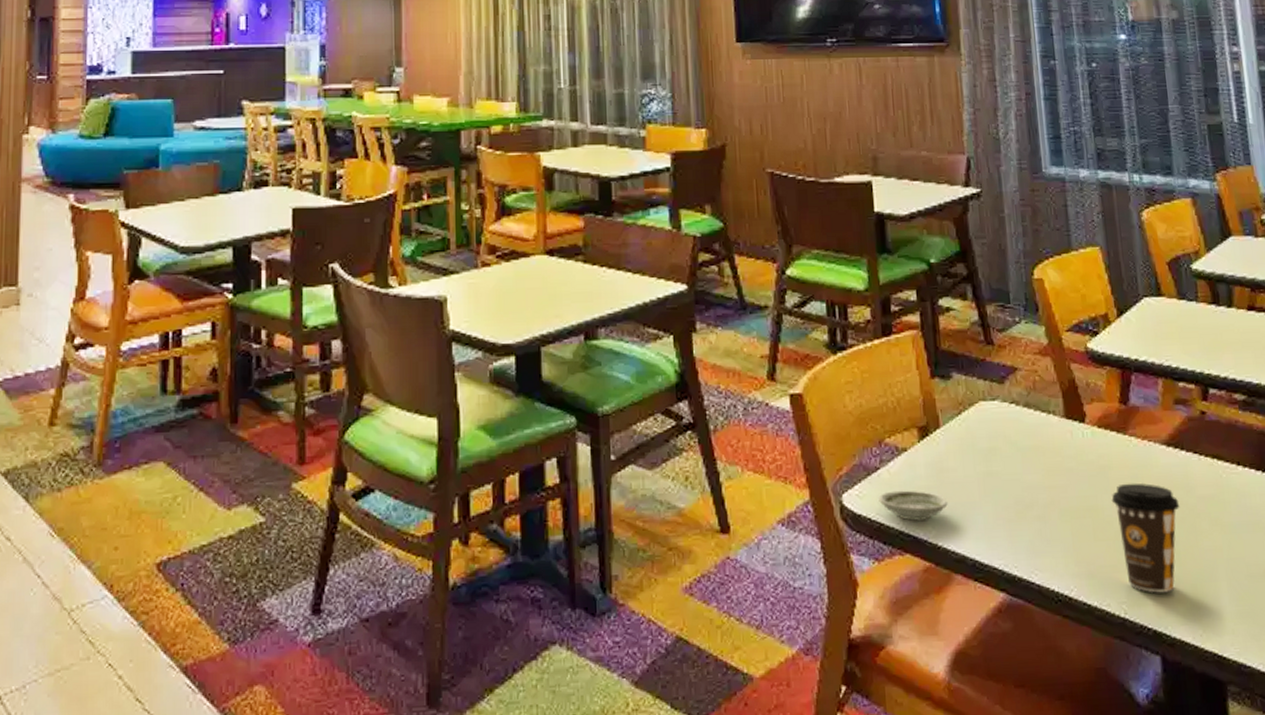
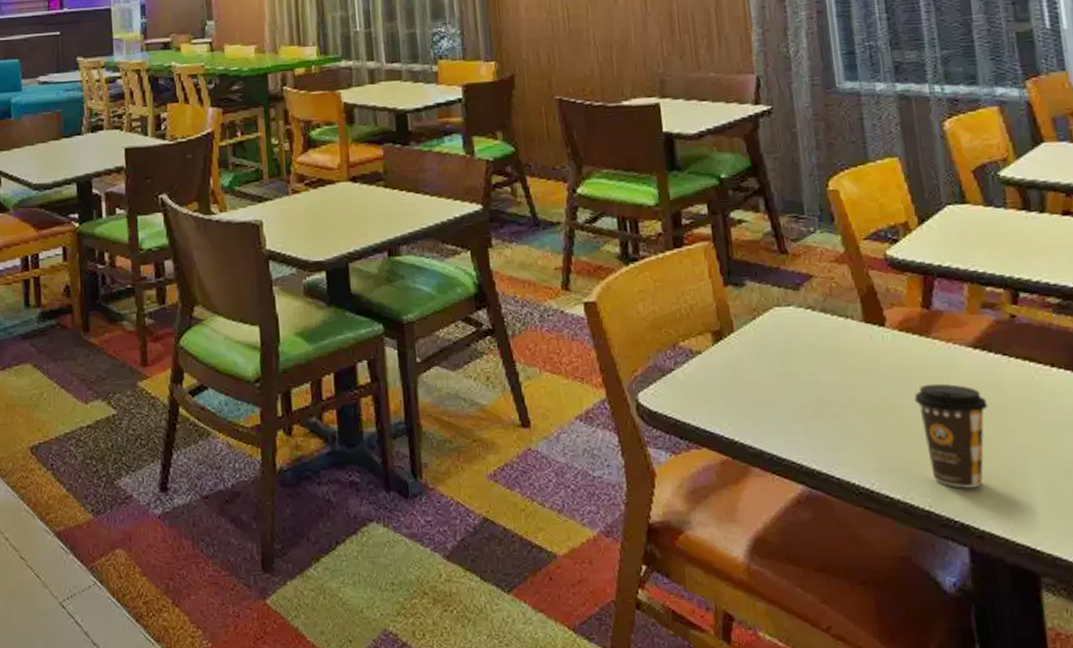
saucer: present [878,490,948,521] -> none [674,389,744,418]

